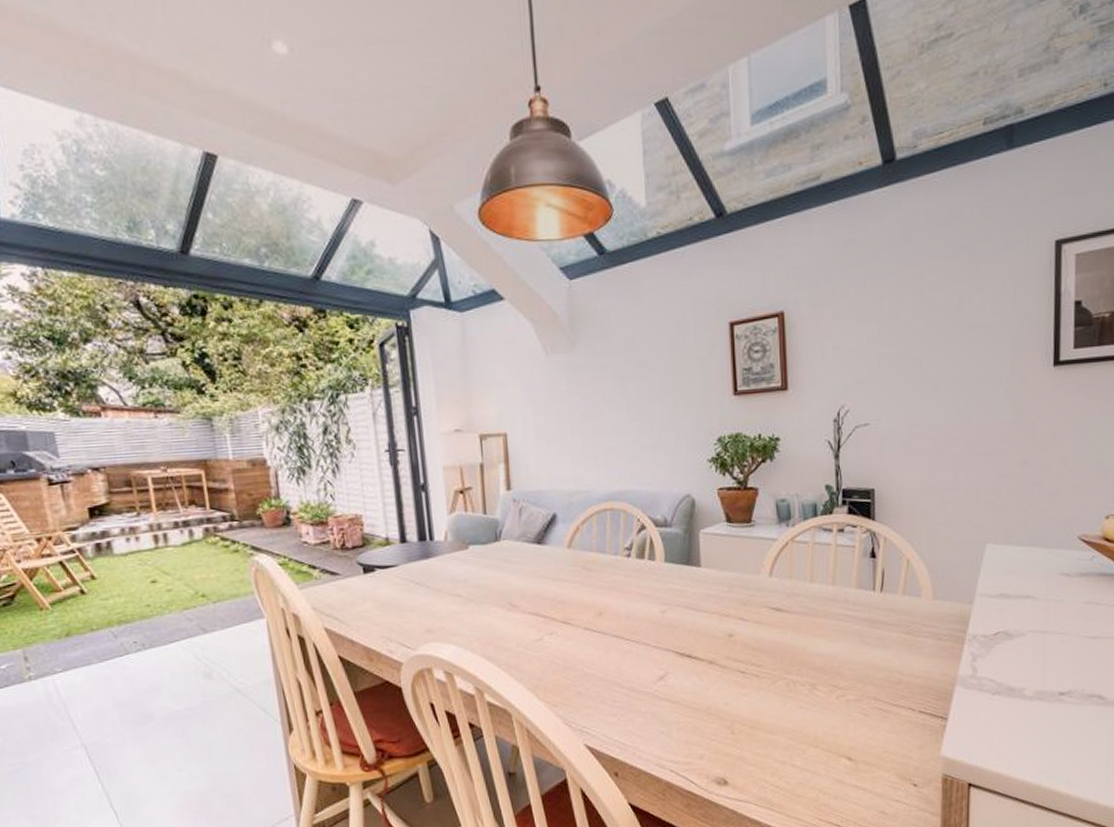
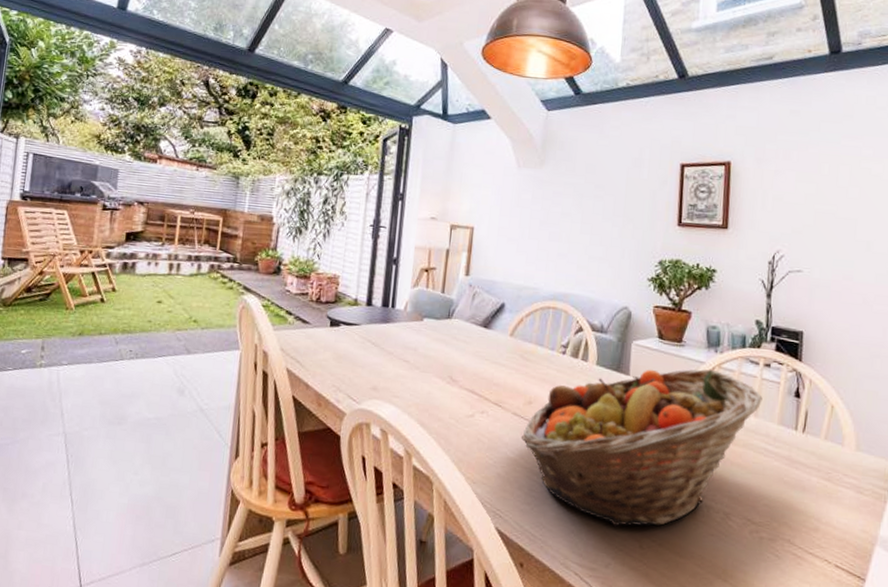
fruit basket: none [596,545,839,719] -> present [521,369,763,527]

